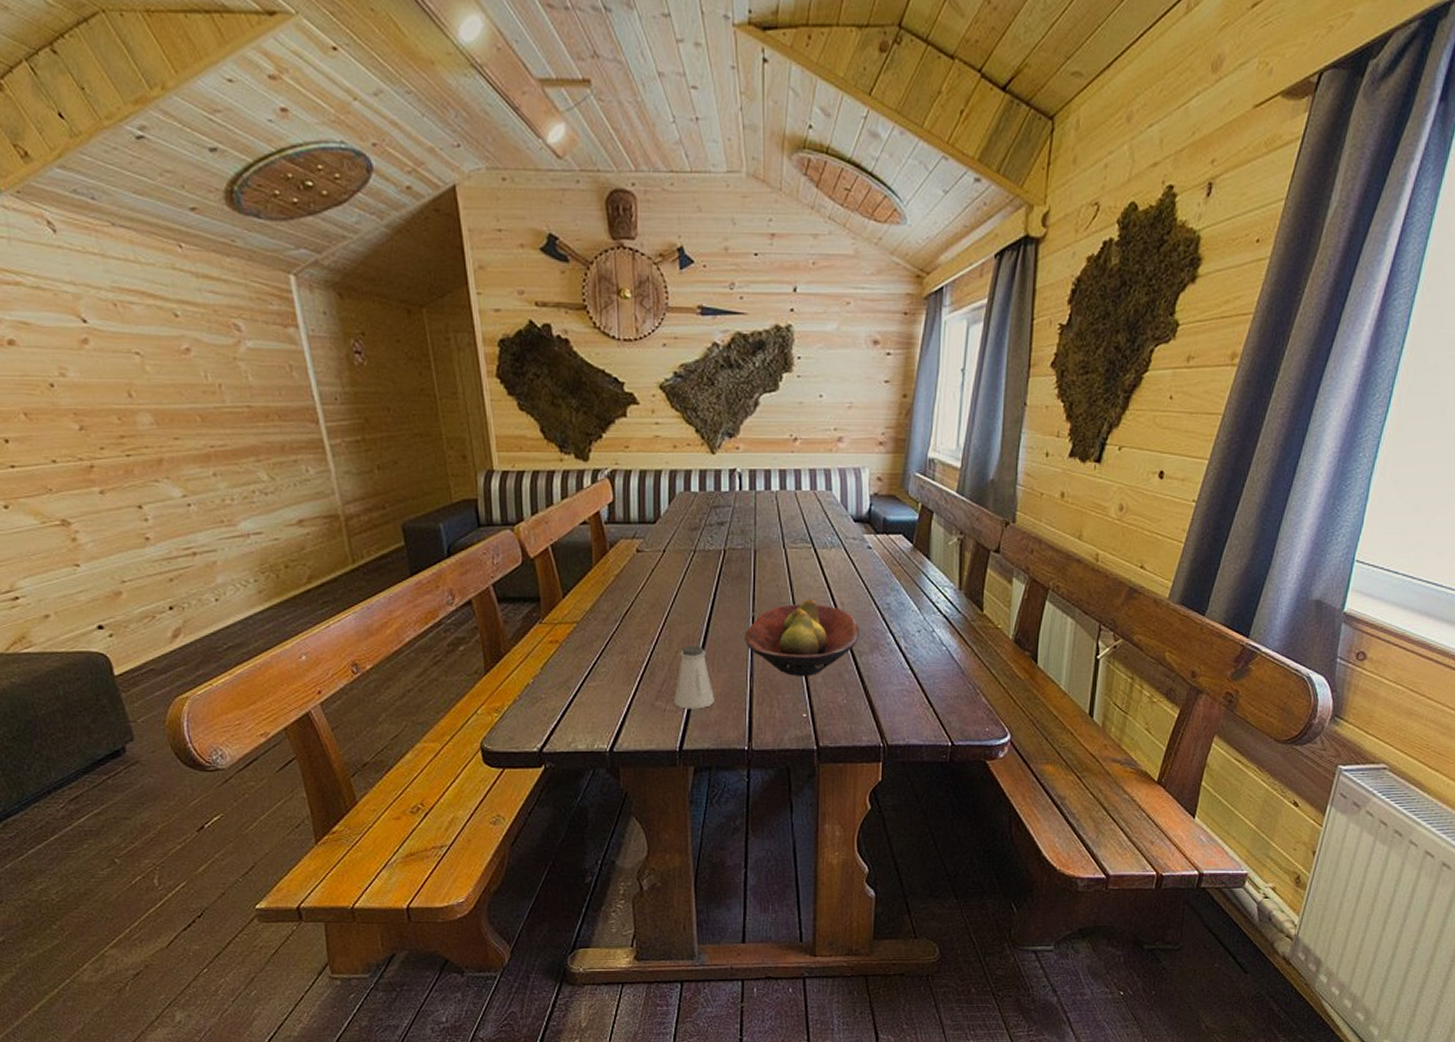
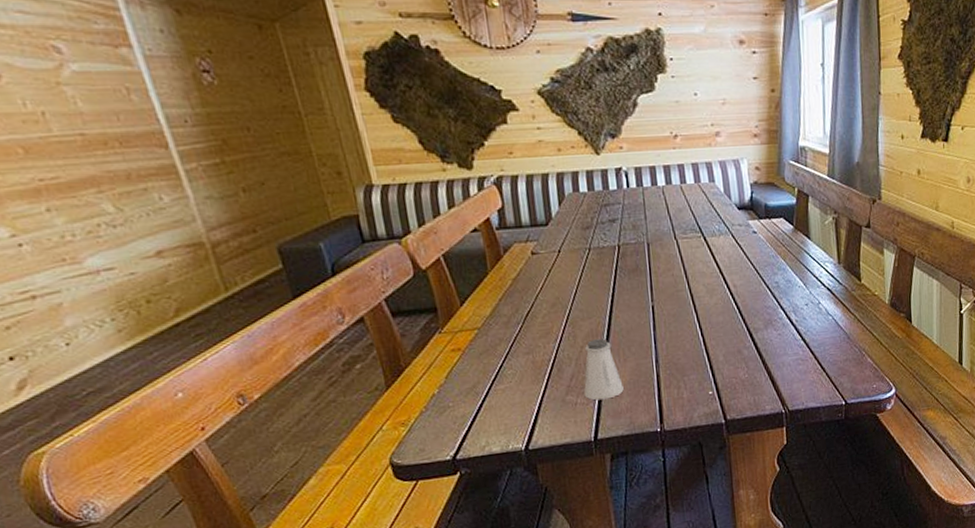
fruit bowl: present [745,598,859,676] -> none [646,284,754,358]

